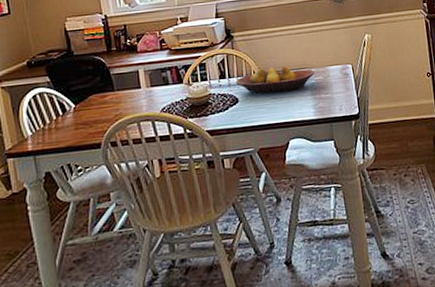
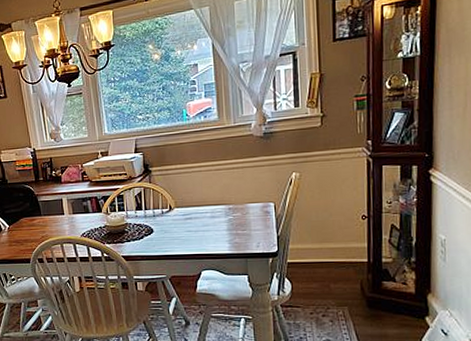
fruit bowl: present [235,66,315,94] -> none [151,201,233,227]

